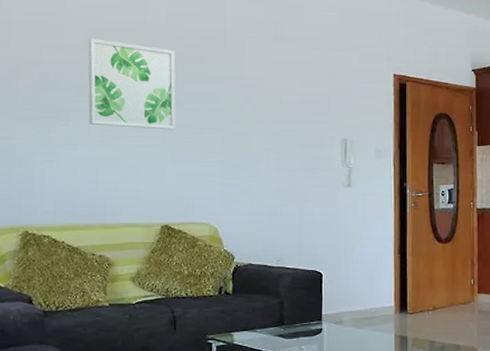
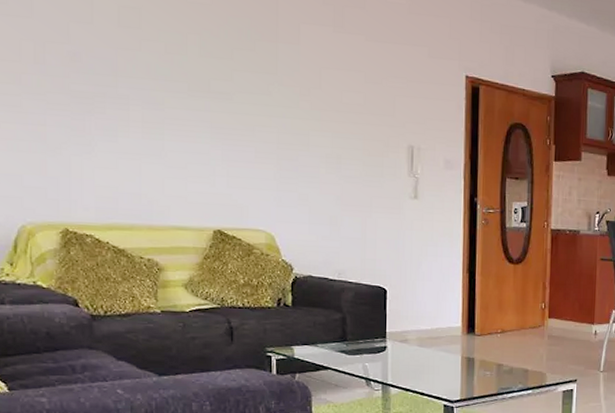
wall art: present [87,38,176,130] -> none [122,13,226,126]

